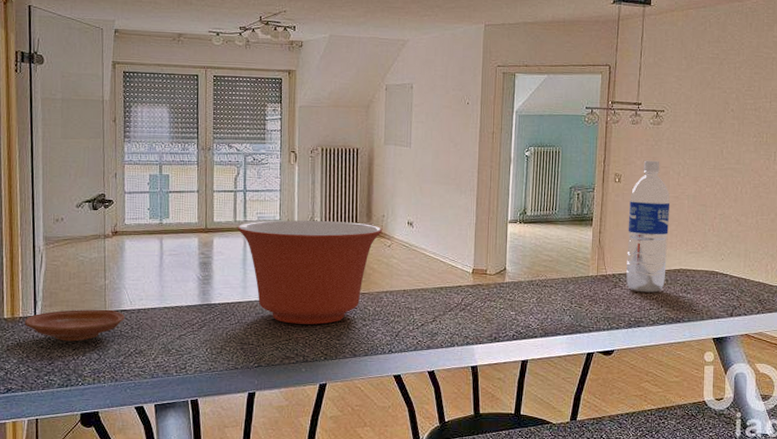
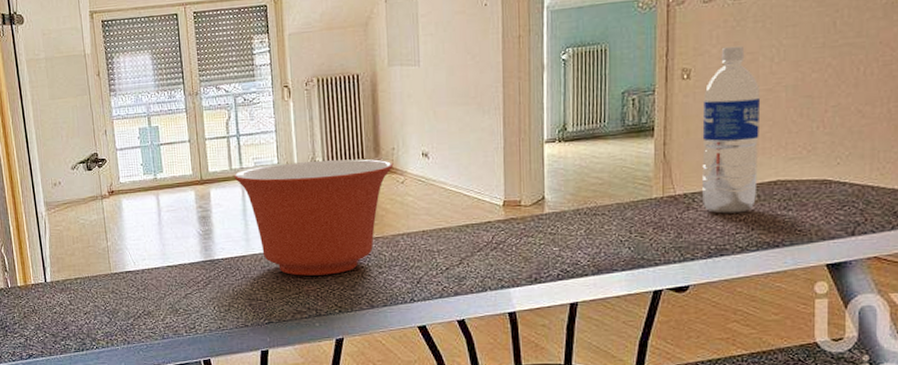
plate: present [24,309,126,342] -> none [37,271,131,306]

